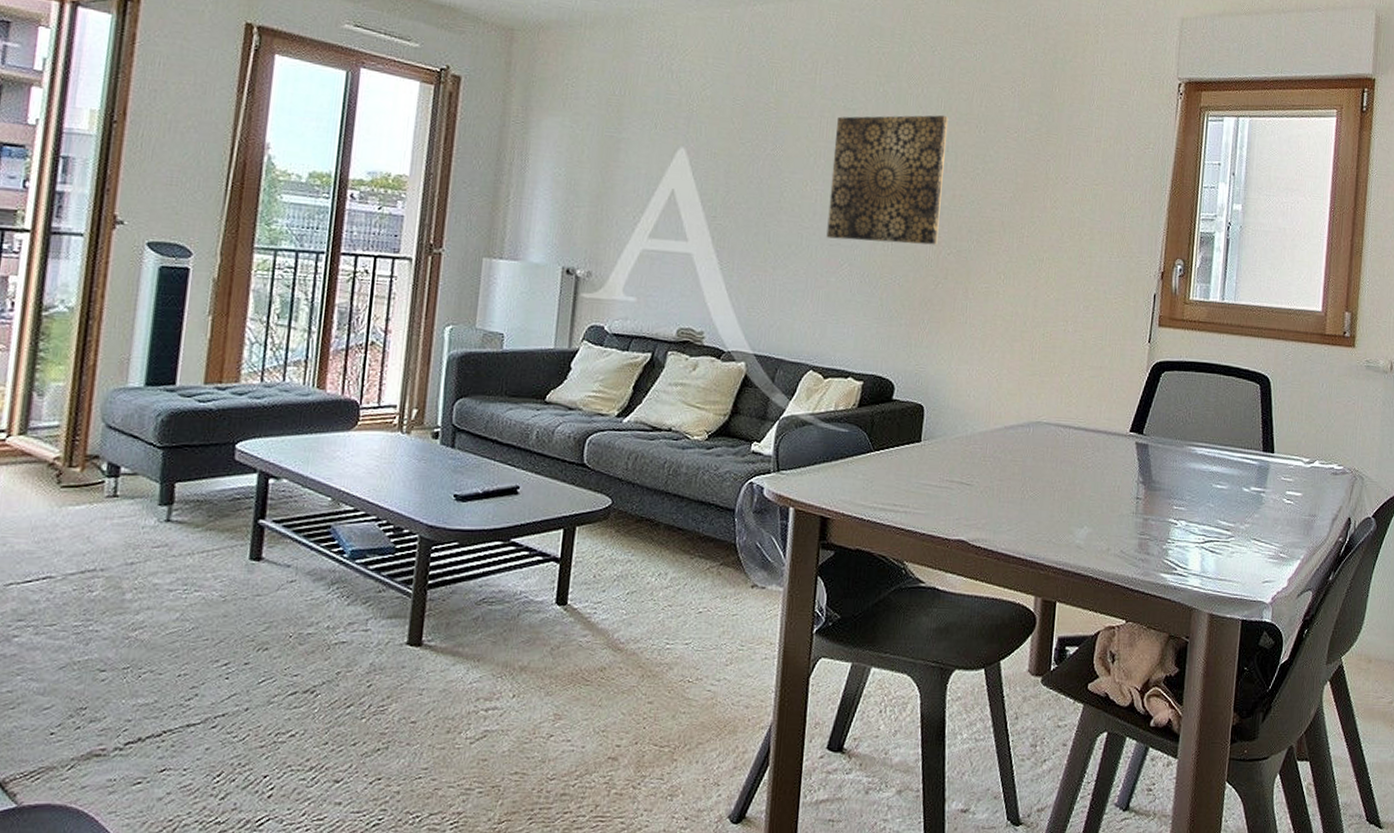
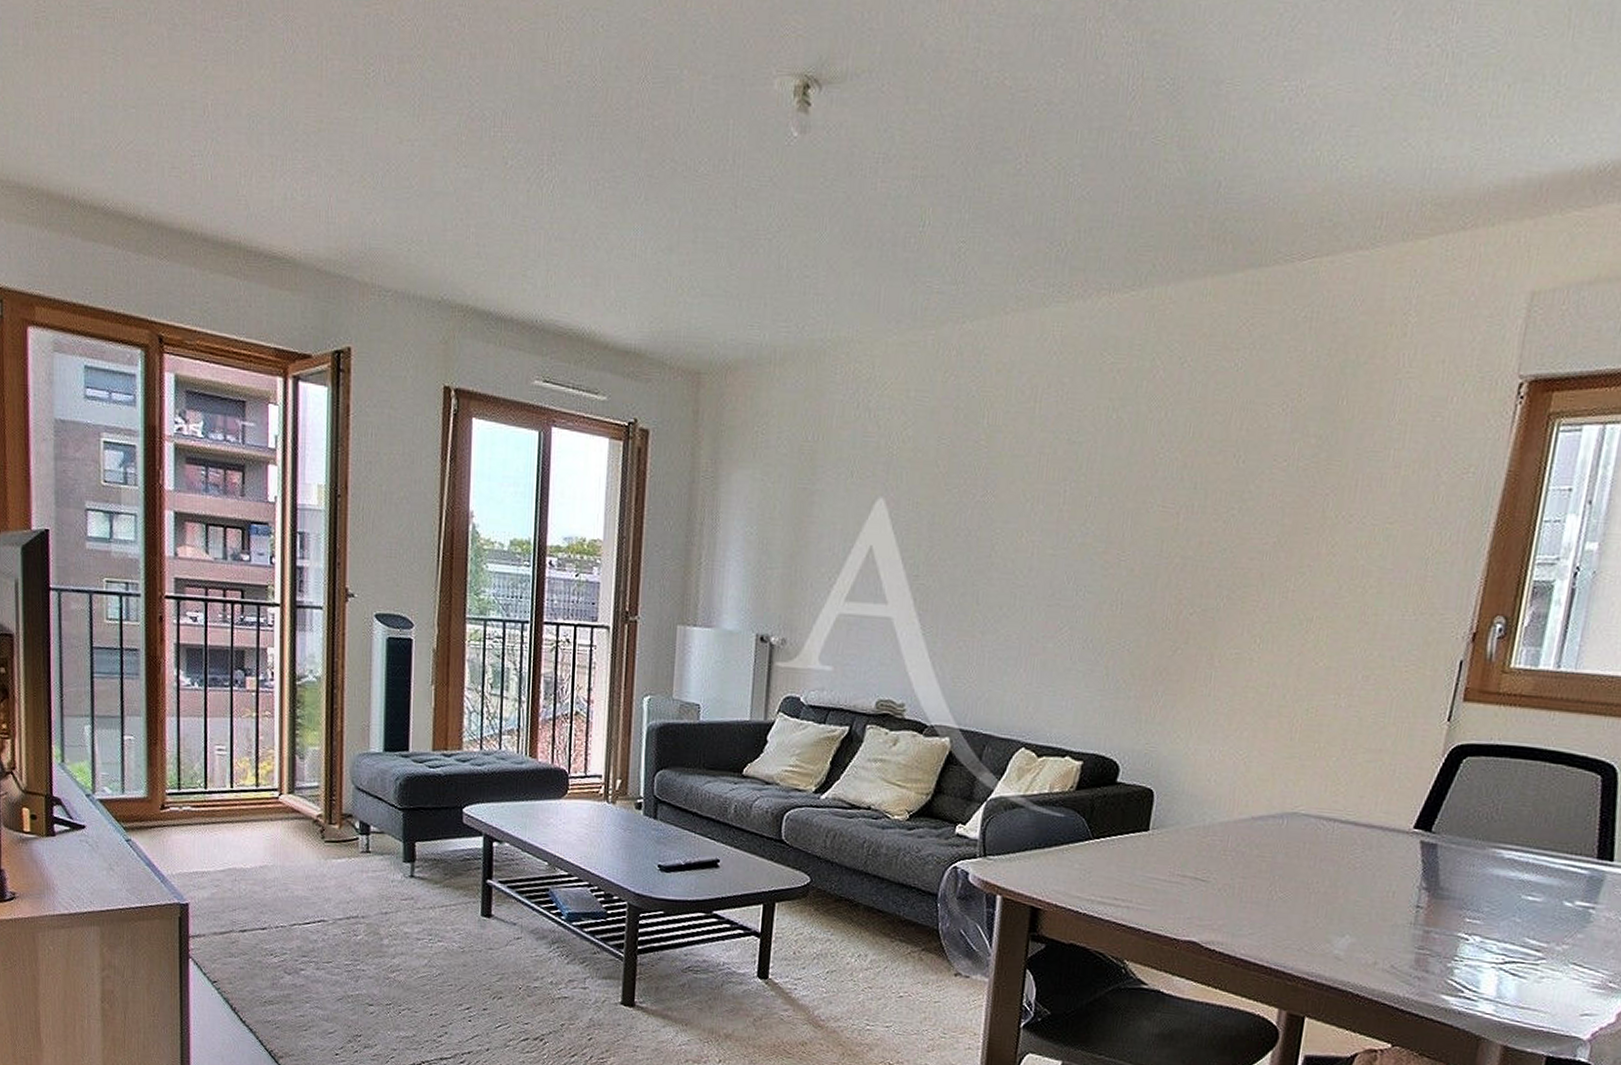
wall art: present [826,115,949,245] -> none [1044,443,1199,604]

